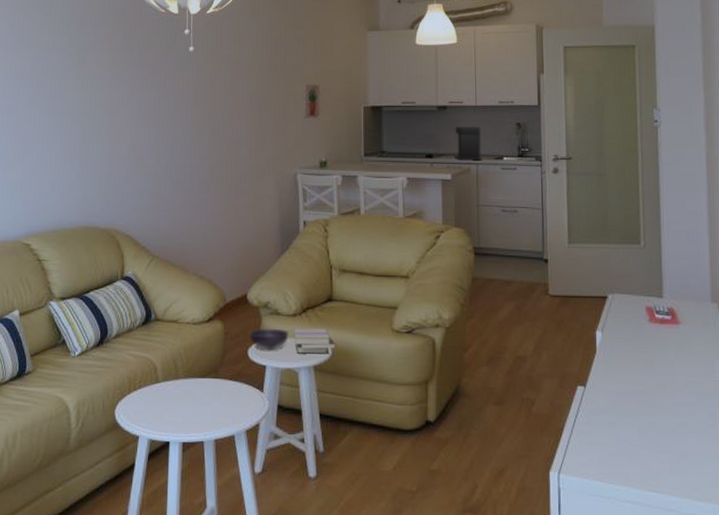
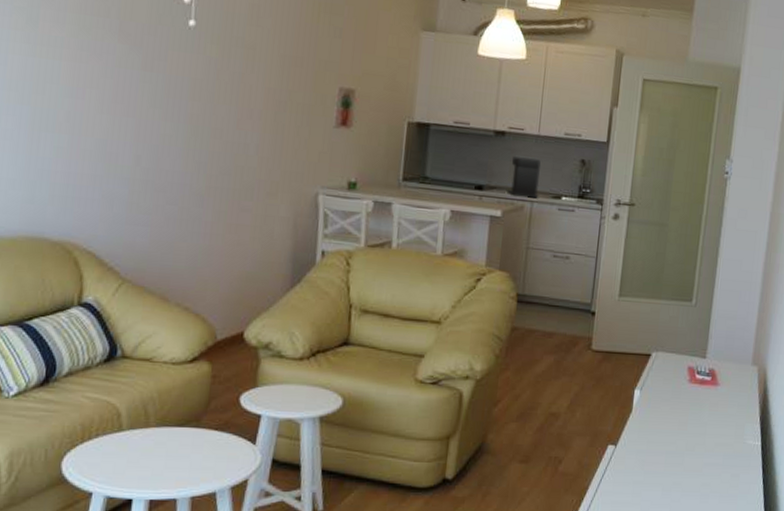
bowl: present [249,329,289,351] -> none [243,373,293,398]
books: present [294,328,336,354] -> none [298,374,348,404]

